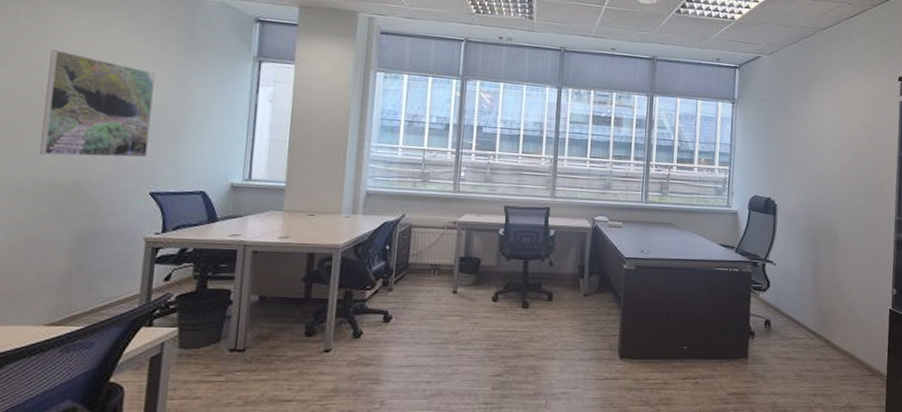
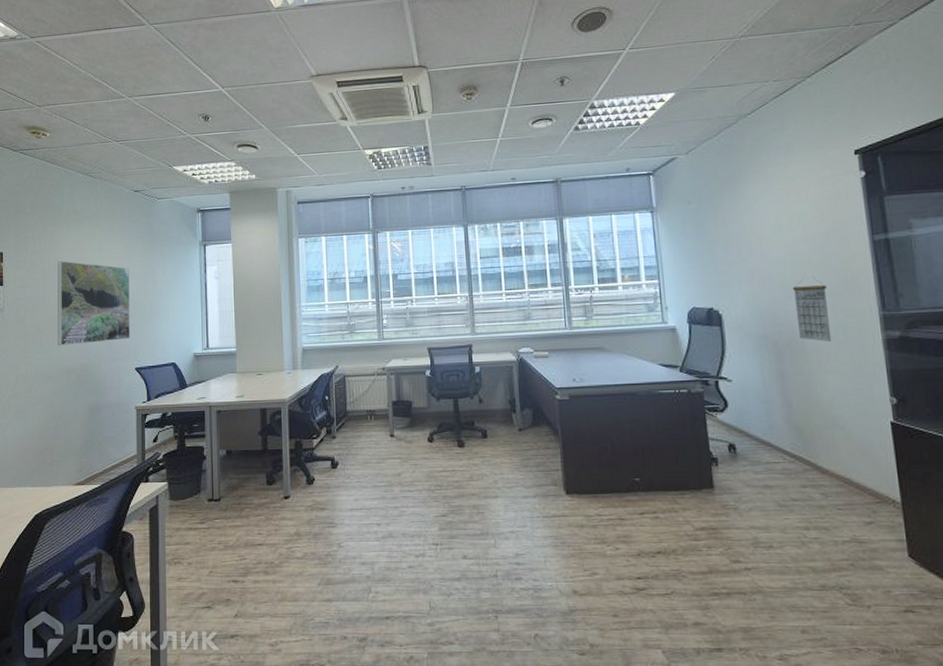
calendar: none [834,180,861,239] -> present [792,276,832,342]

